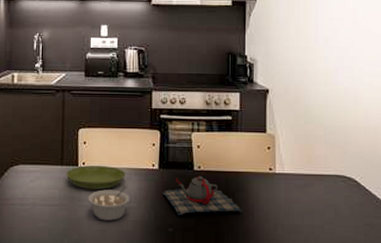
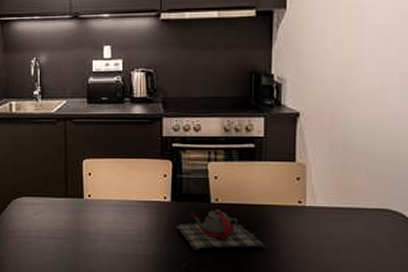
saucer: present [66,166,126,190] -> none [71,198,135,223]
legume: present [88,185,130,221] -> none [95,218,141,255]

